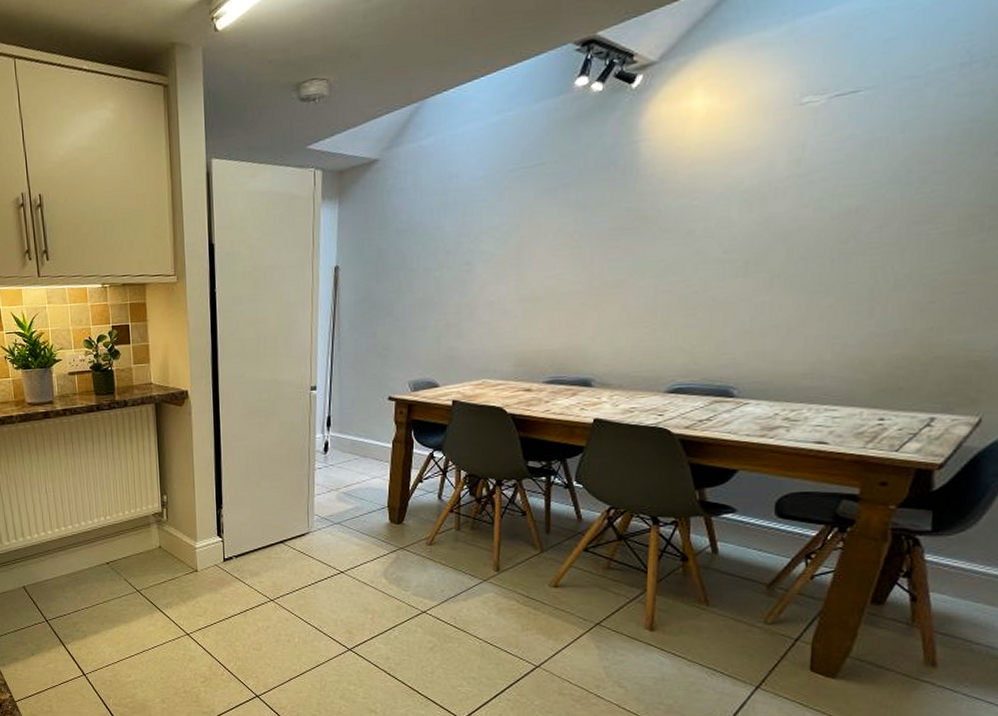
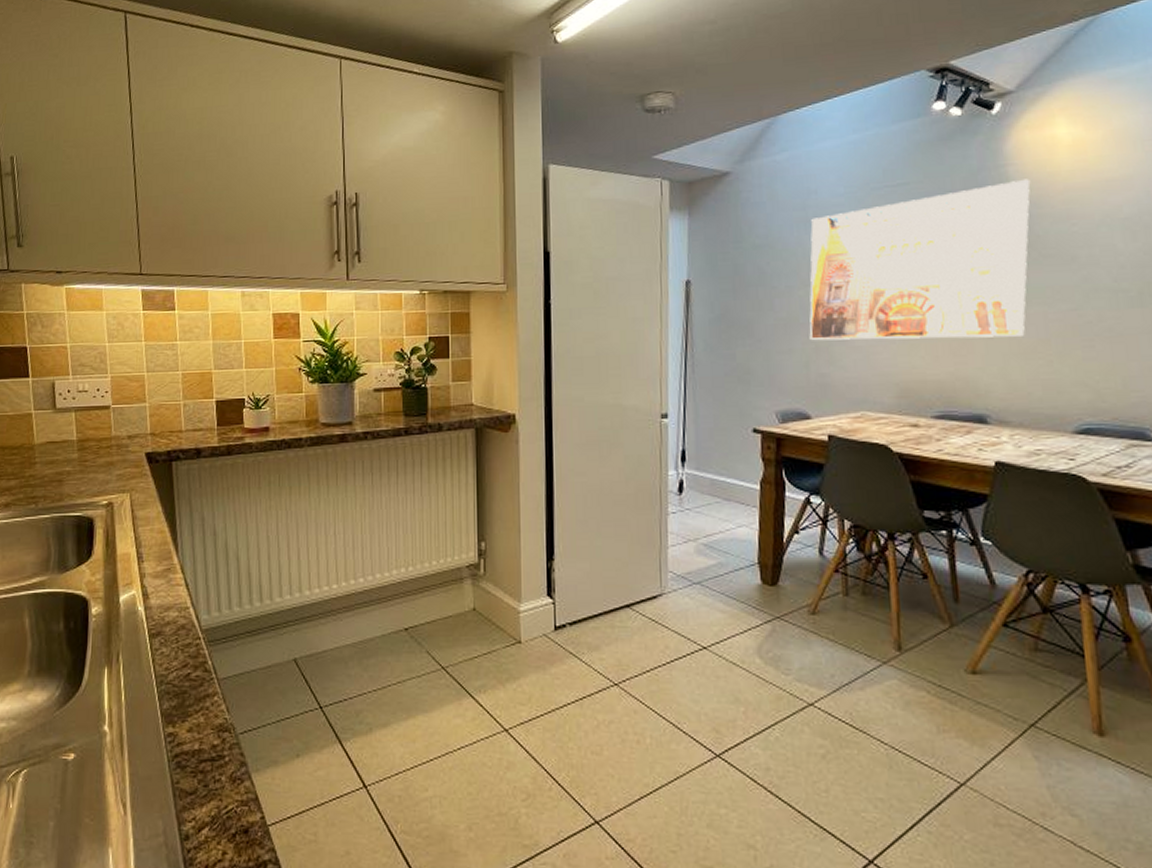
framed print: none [442,154,660,318] -> present [809,179,1031,341]

